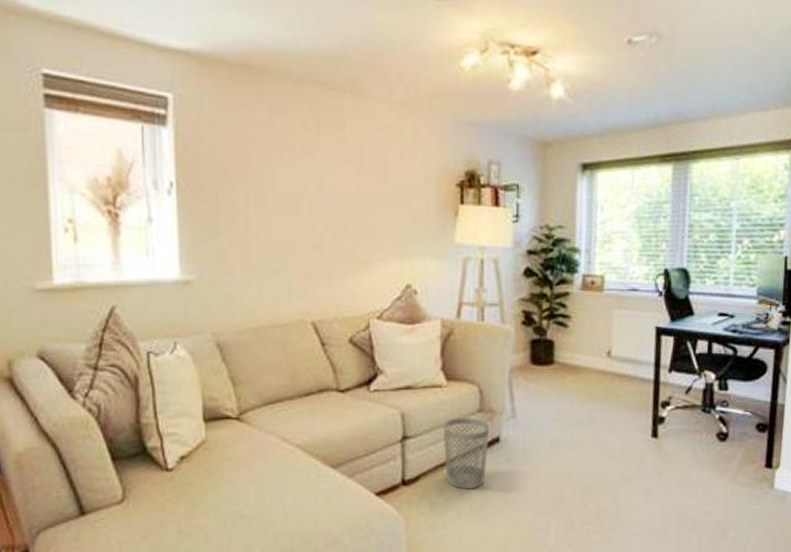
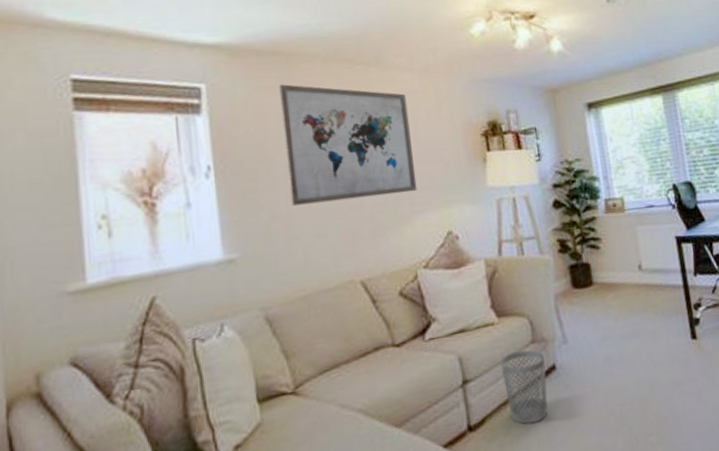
wall art: none [247,103,380,238] -> present [279,84,417,206]

